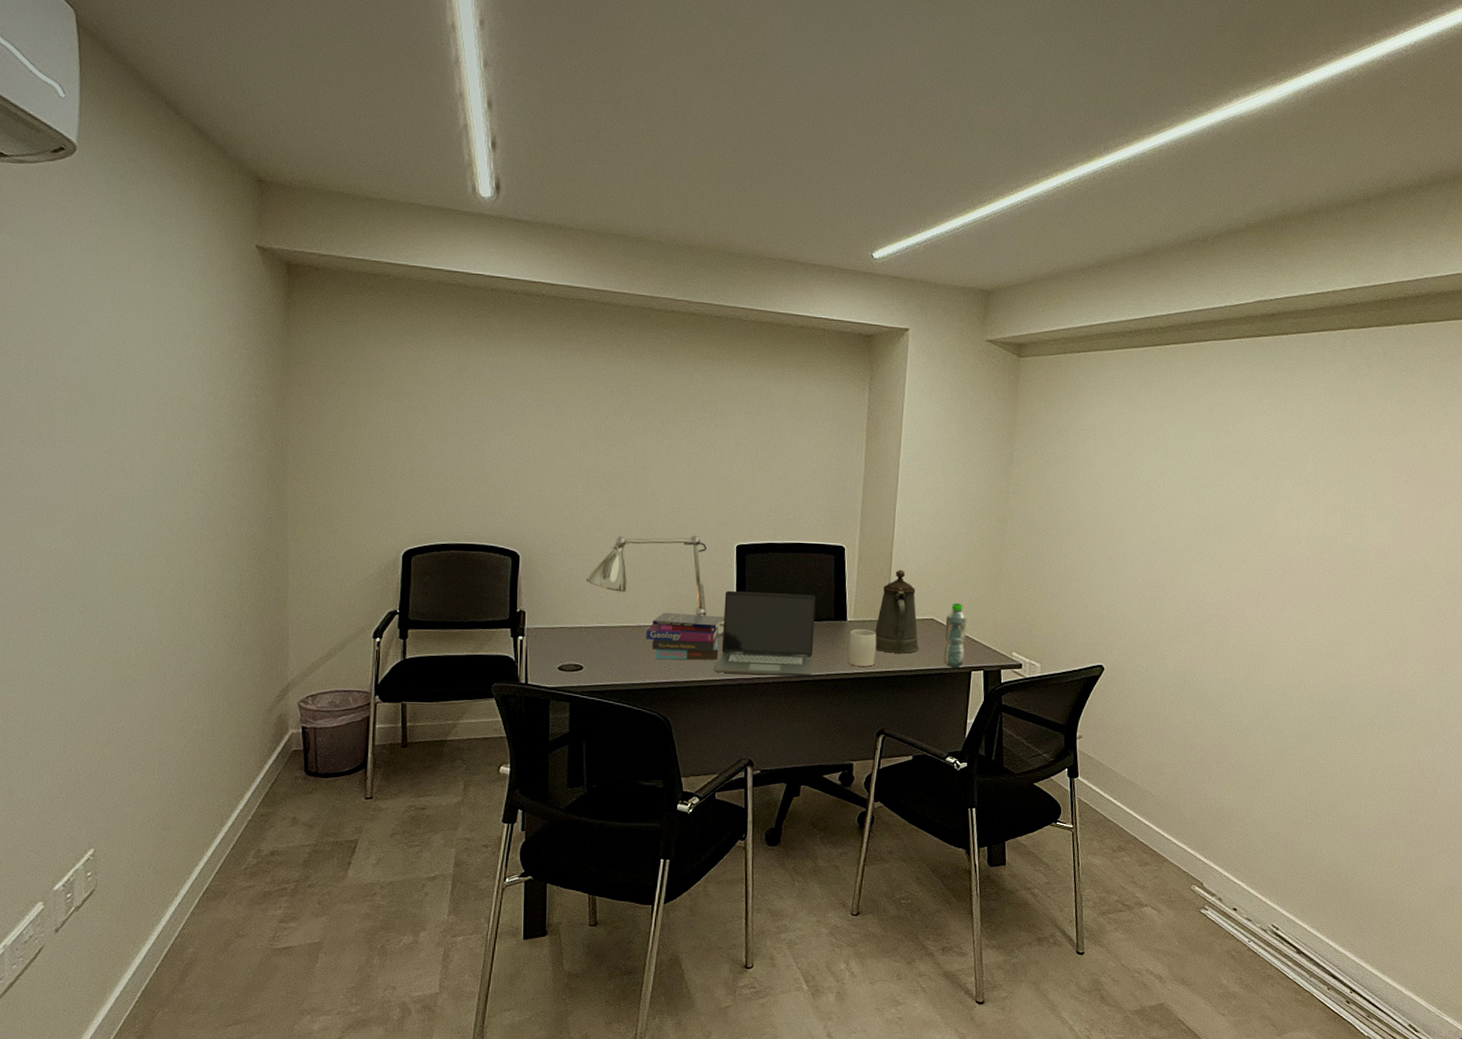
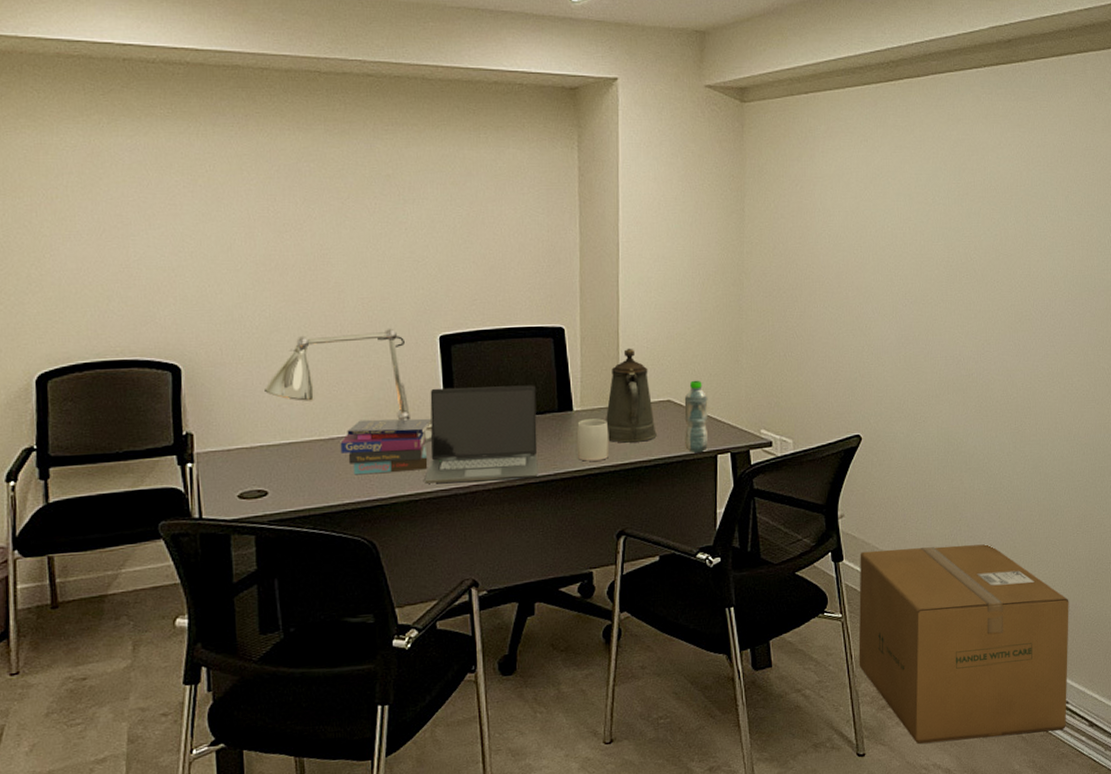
box: none [1085,771,1287,953] -> present [858,544,1069,744]

